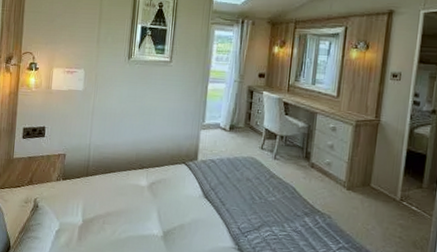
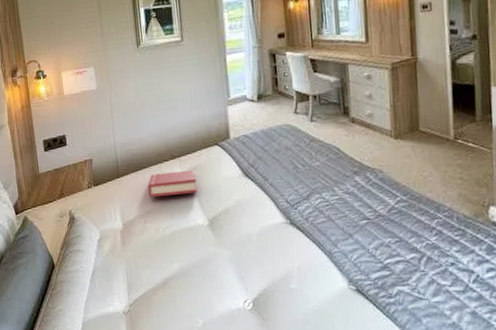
hardback book: none [112,179,159,204] -> present [147,170,198,198]

